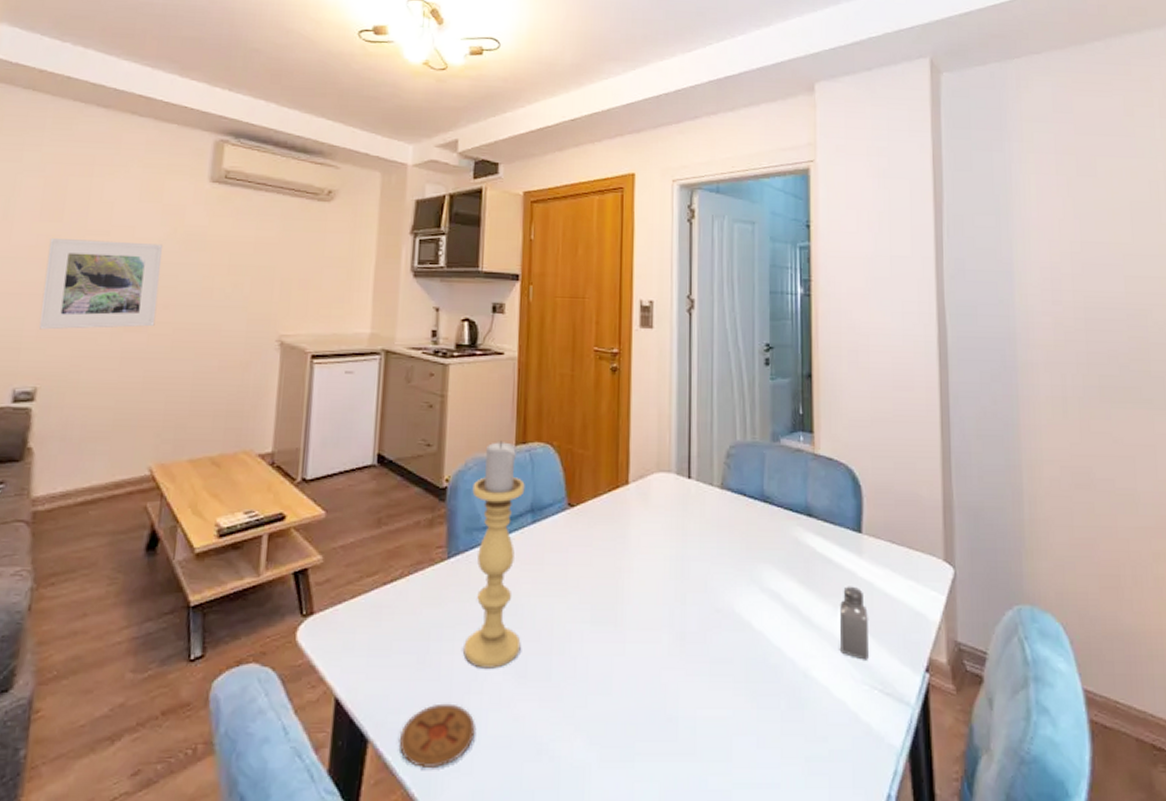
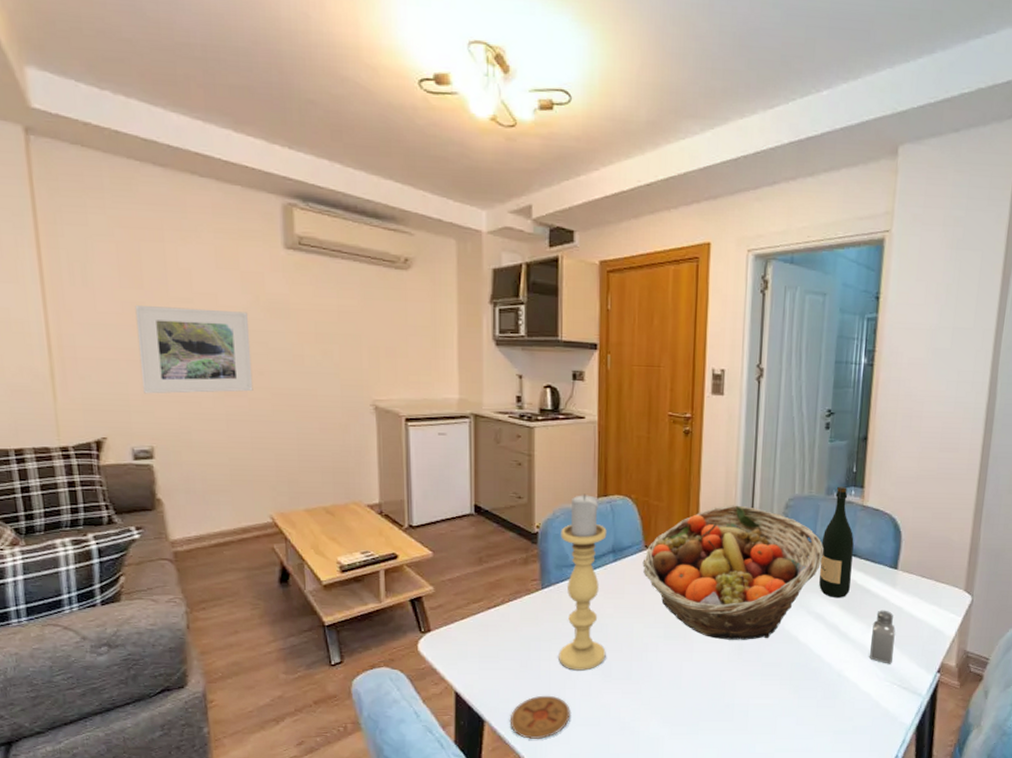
fruit basket: none [565,453,773,627] -> present [642,505,824,640]
wine bottle: none [771,431,808,570] -> present [819,486,854,598]

